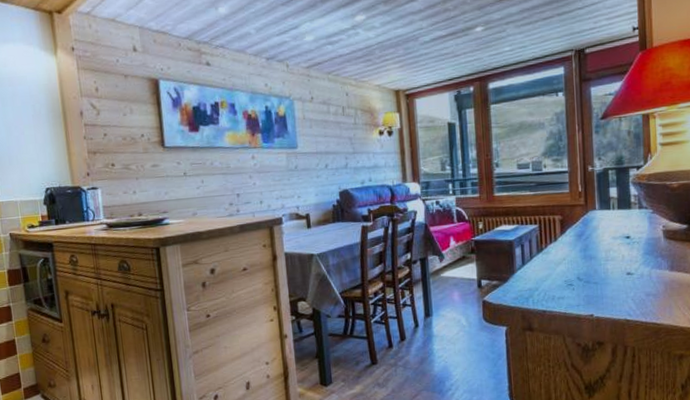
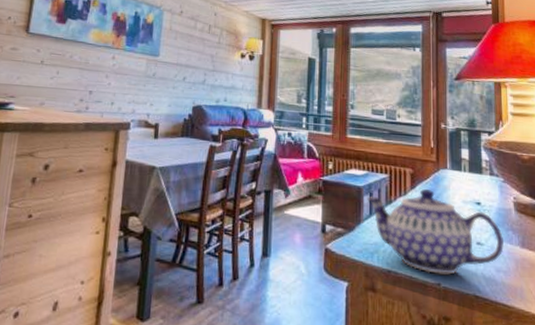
teapot: none [519,232,653,307] -> present [367,189,504,275]

